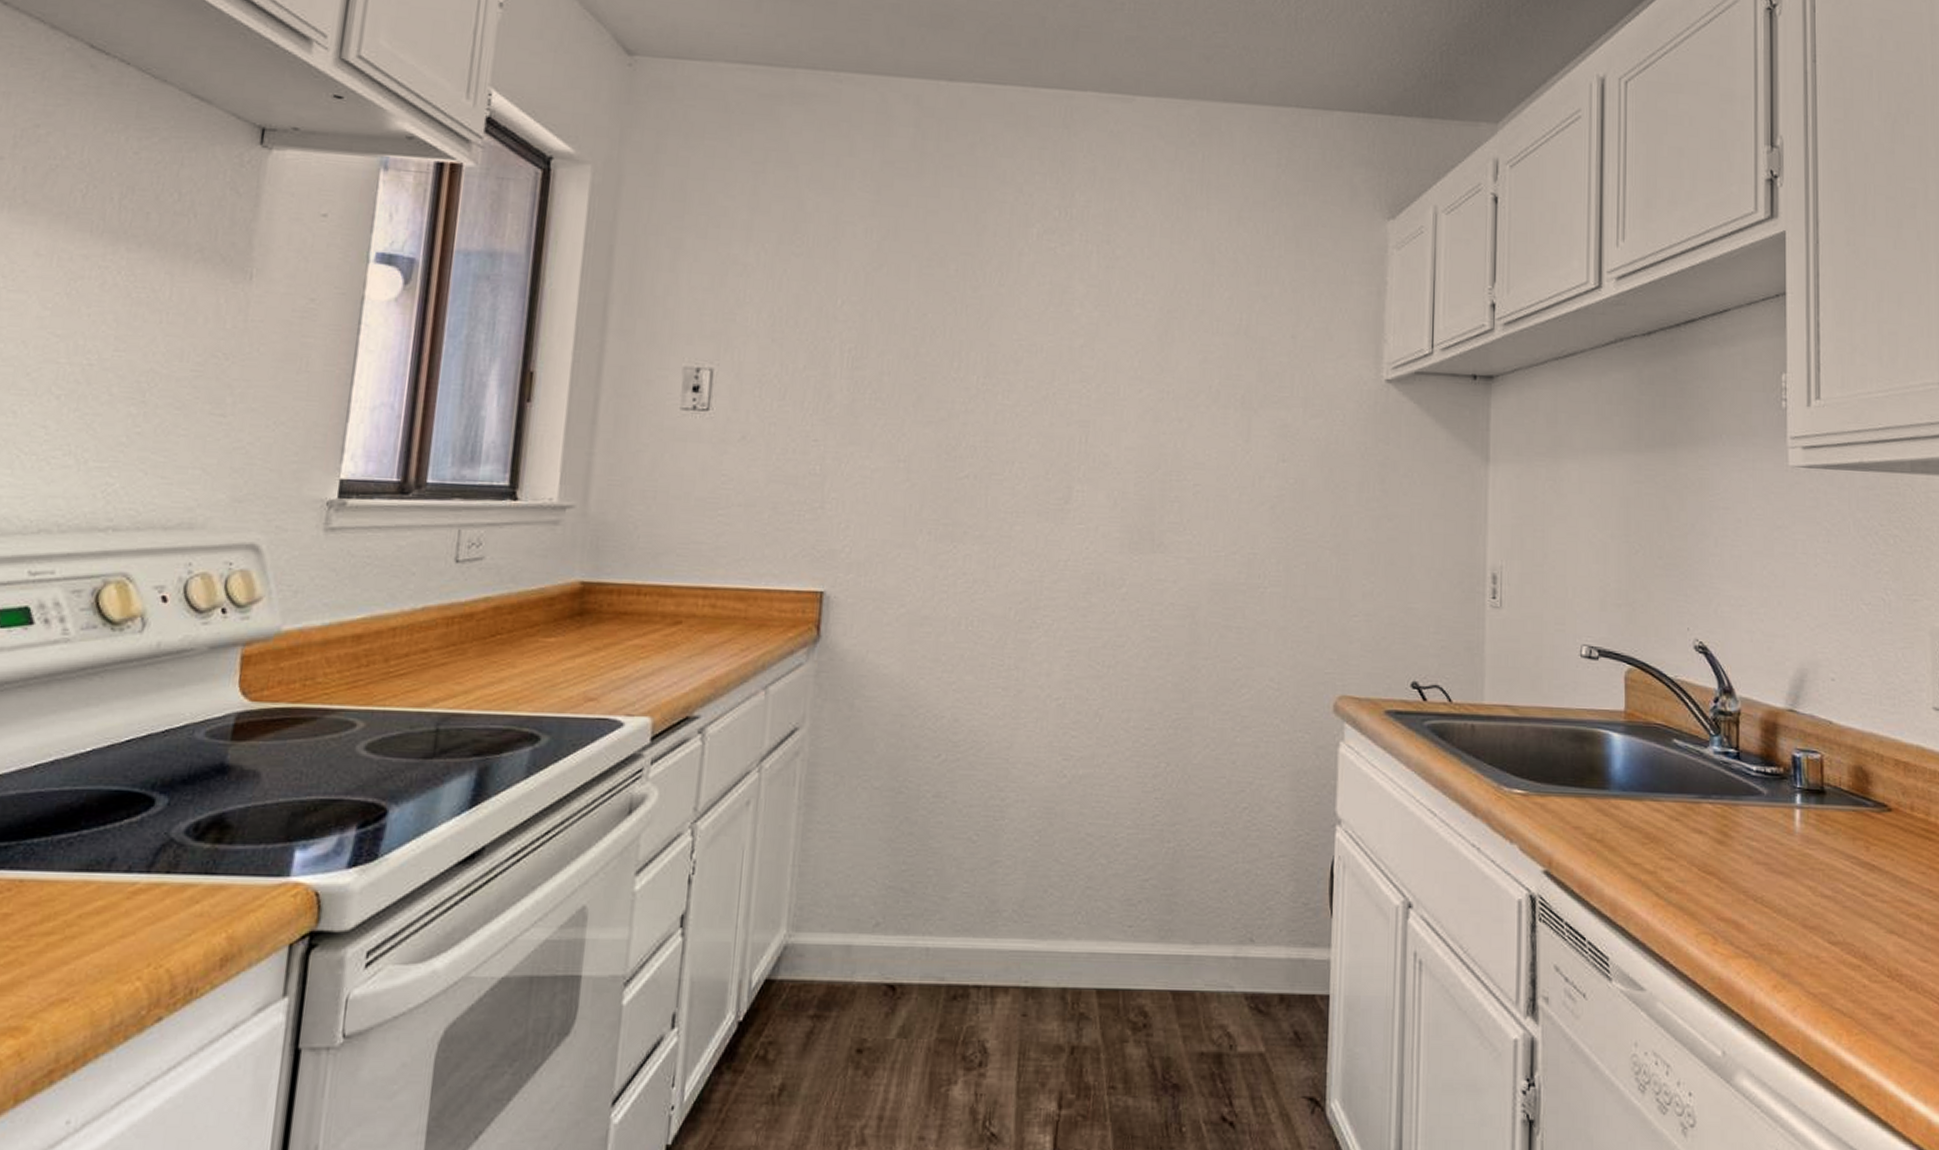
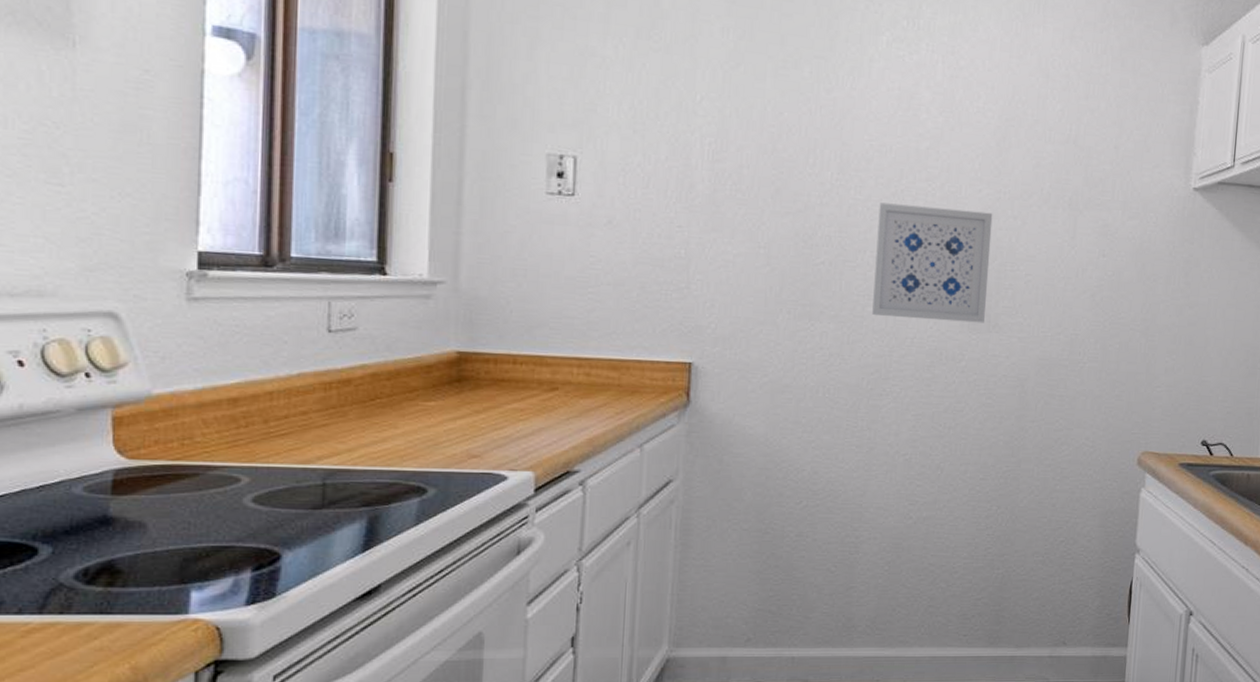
wall art: none [1021,407,1155,542] -> present [872,202,993,323]

